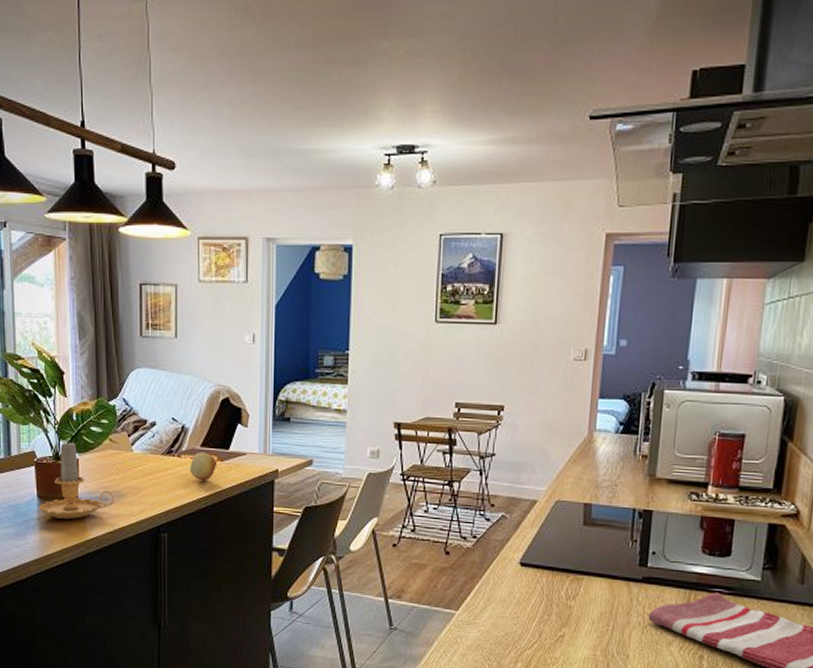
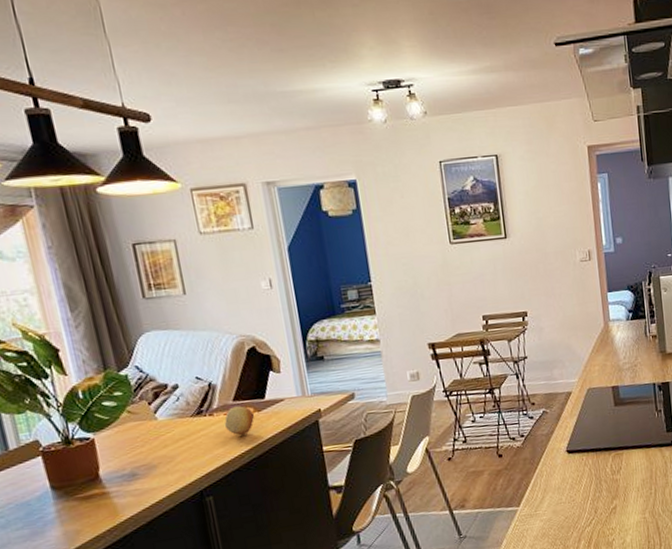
candle: present [38,440,114,519] -> none [54,421,145,507]

